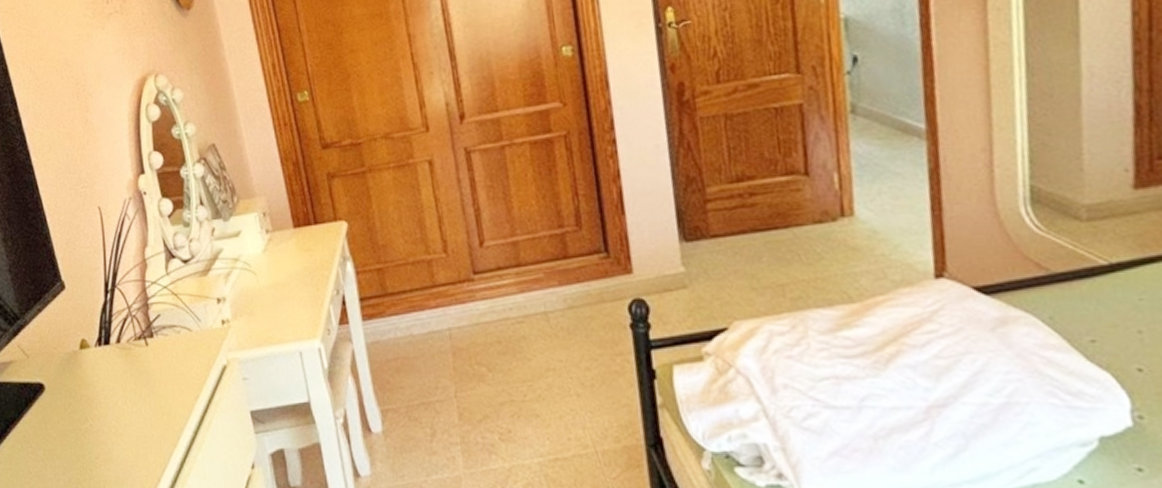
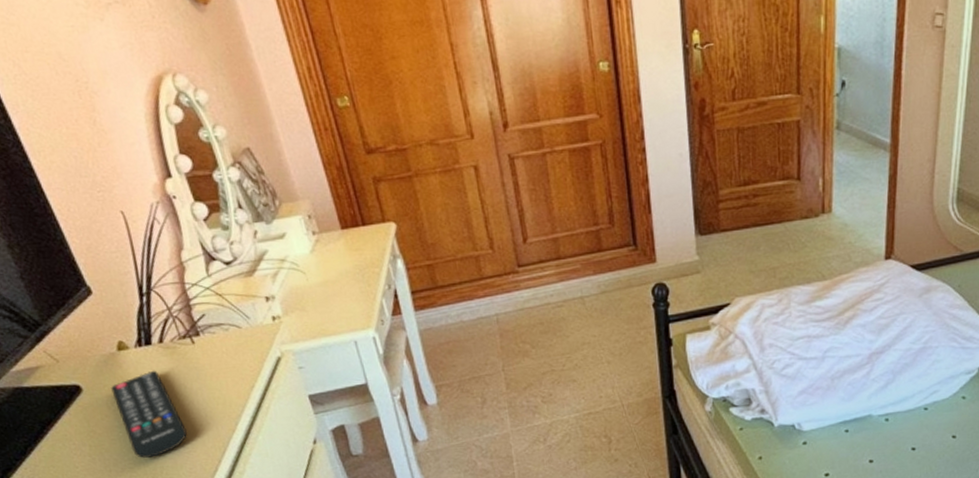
remote control: none [70,372,133,469] -> present [111,370,188,458]

